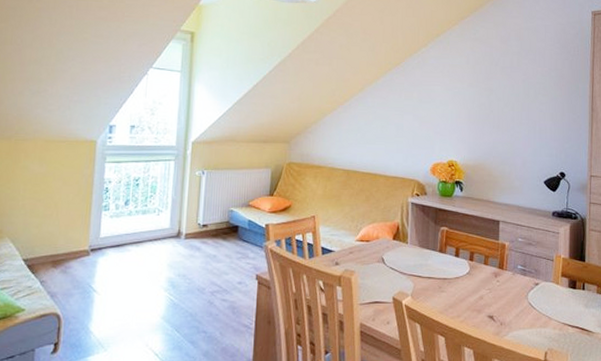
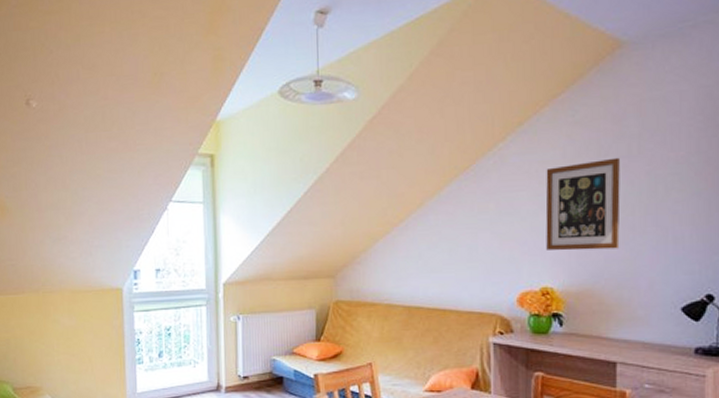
wall art: none [453,67,505,135] -> present [545,157,620,251]

